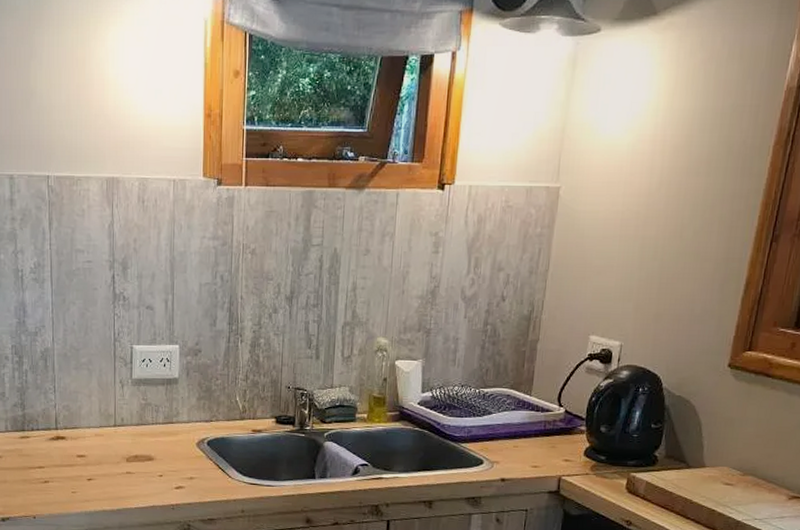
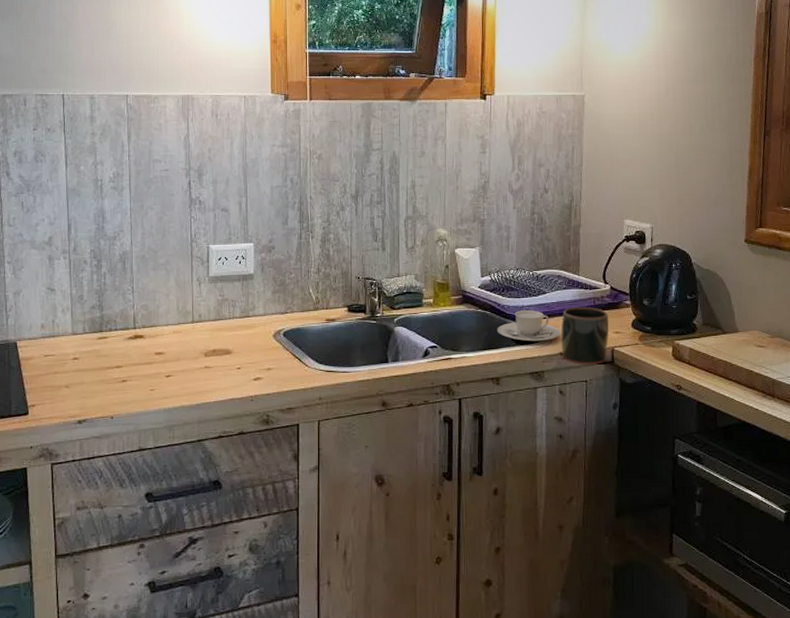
teacup: none [434,431,504,466] -> present [497,310,561,342]
mug: none [502,430,559,494] -> present [560,306,609,365]

